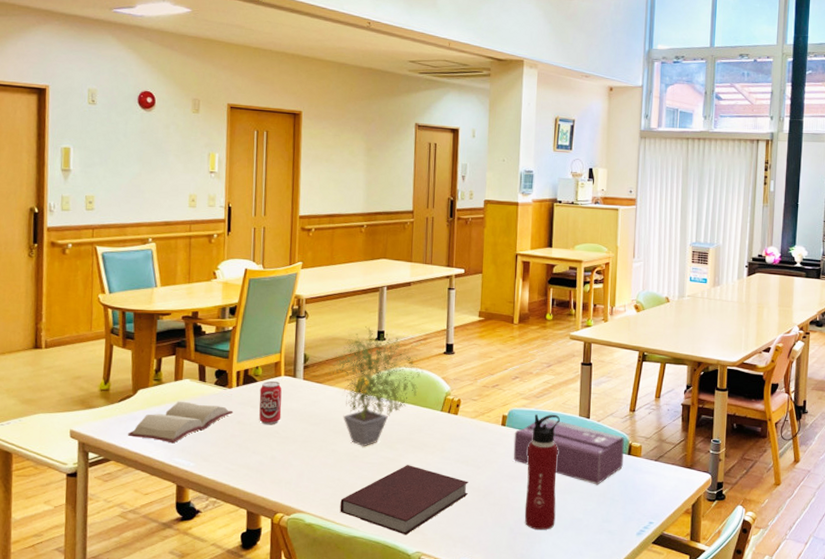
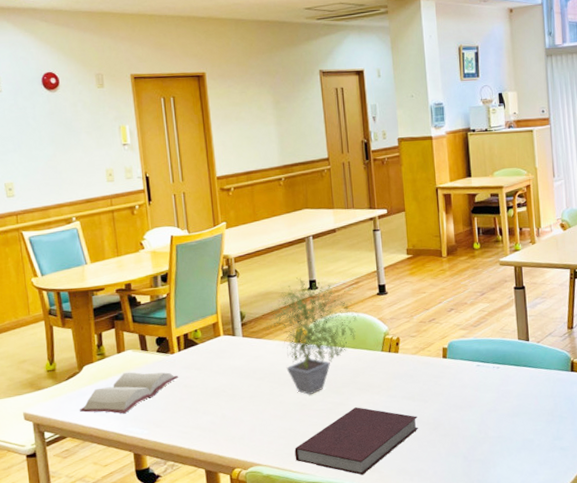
beverage can: present [259,380,282,425] -> none [201,341,226,385]
tissue box: present [513,417,625,485] -> none [456,345,568,405]
water bottle: present [524,414,560,530] -> none [471,341,507,455]

